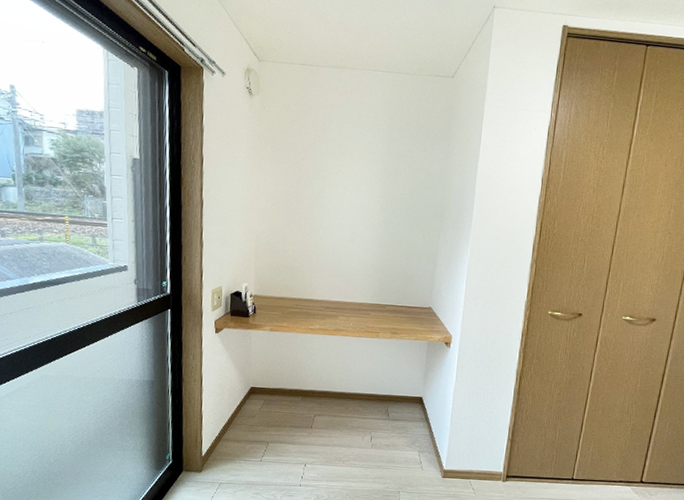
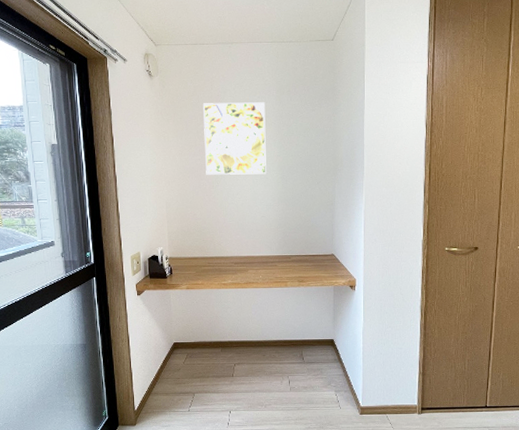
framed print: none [302,130,374,215] -> present [202,102,266,175]

